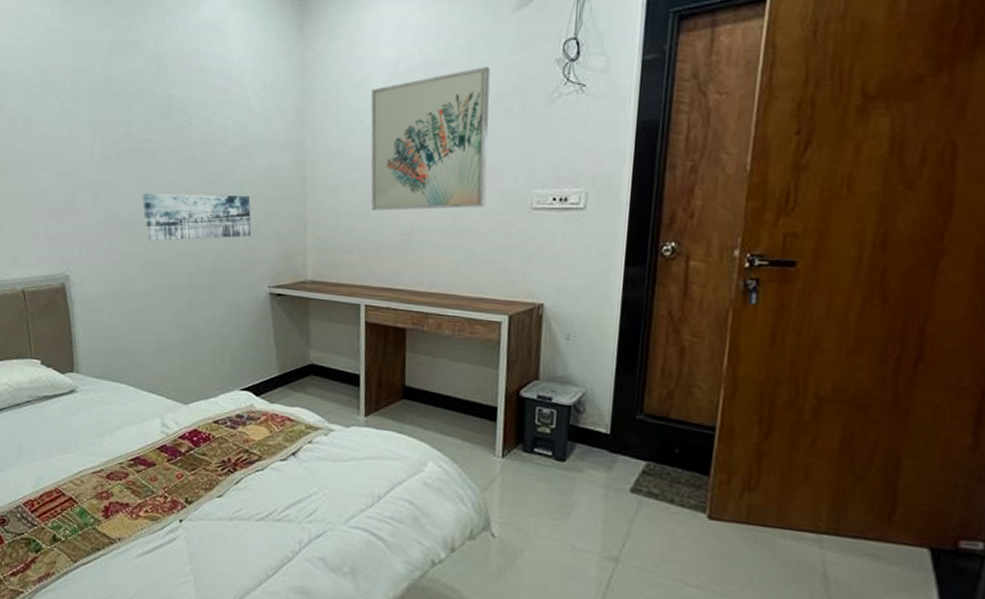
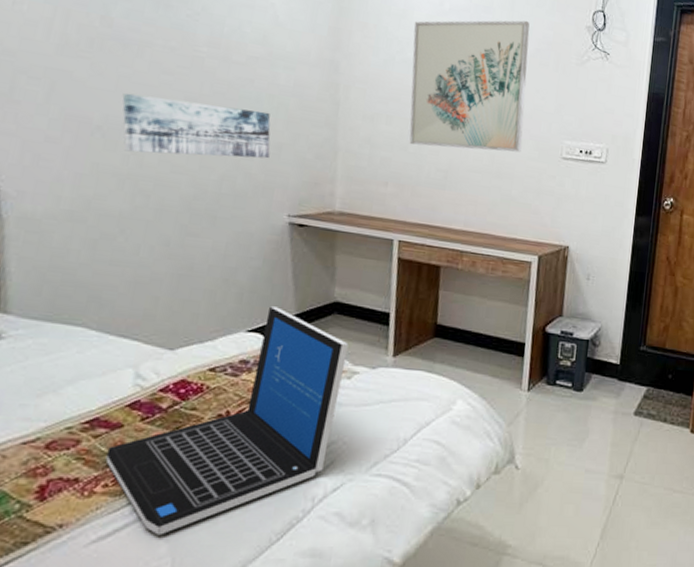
laptop: none [145,368,324,557] -> present [105,306,349,535]

